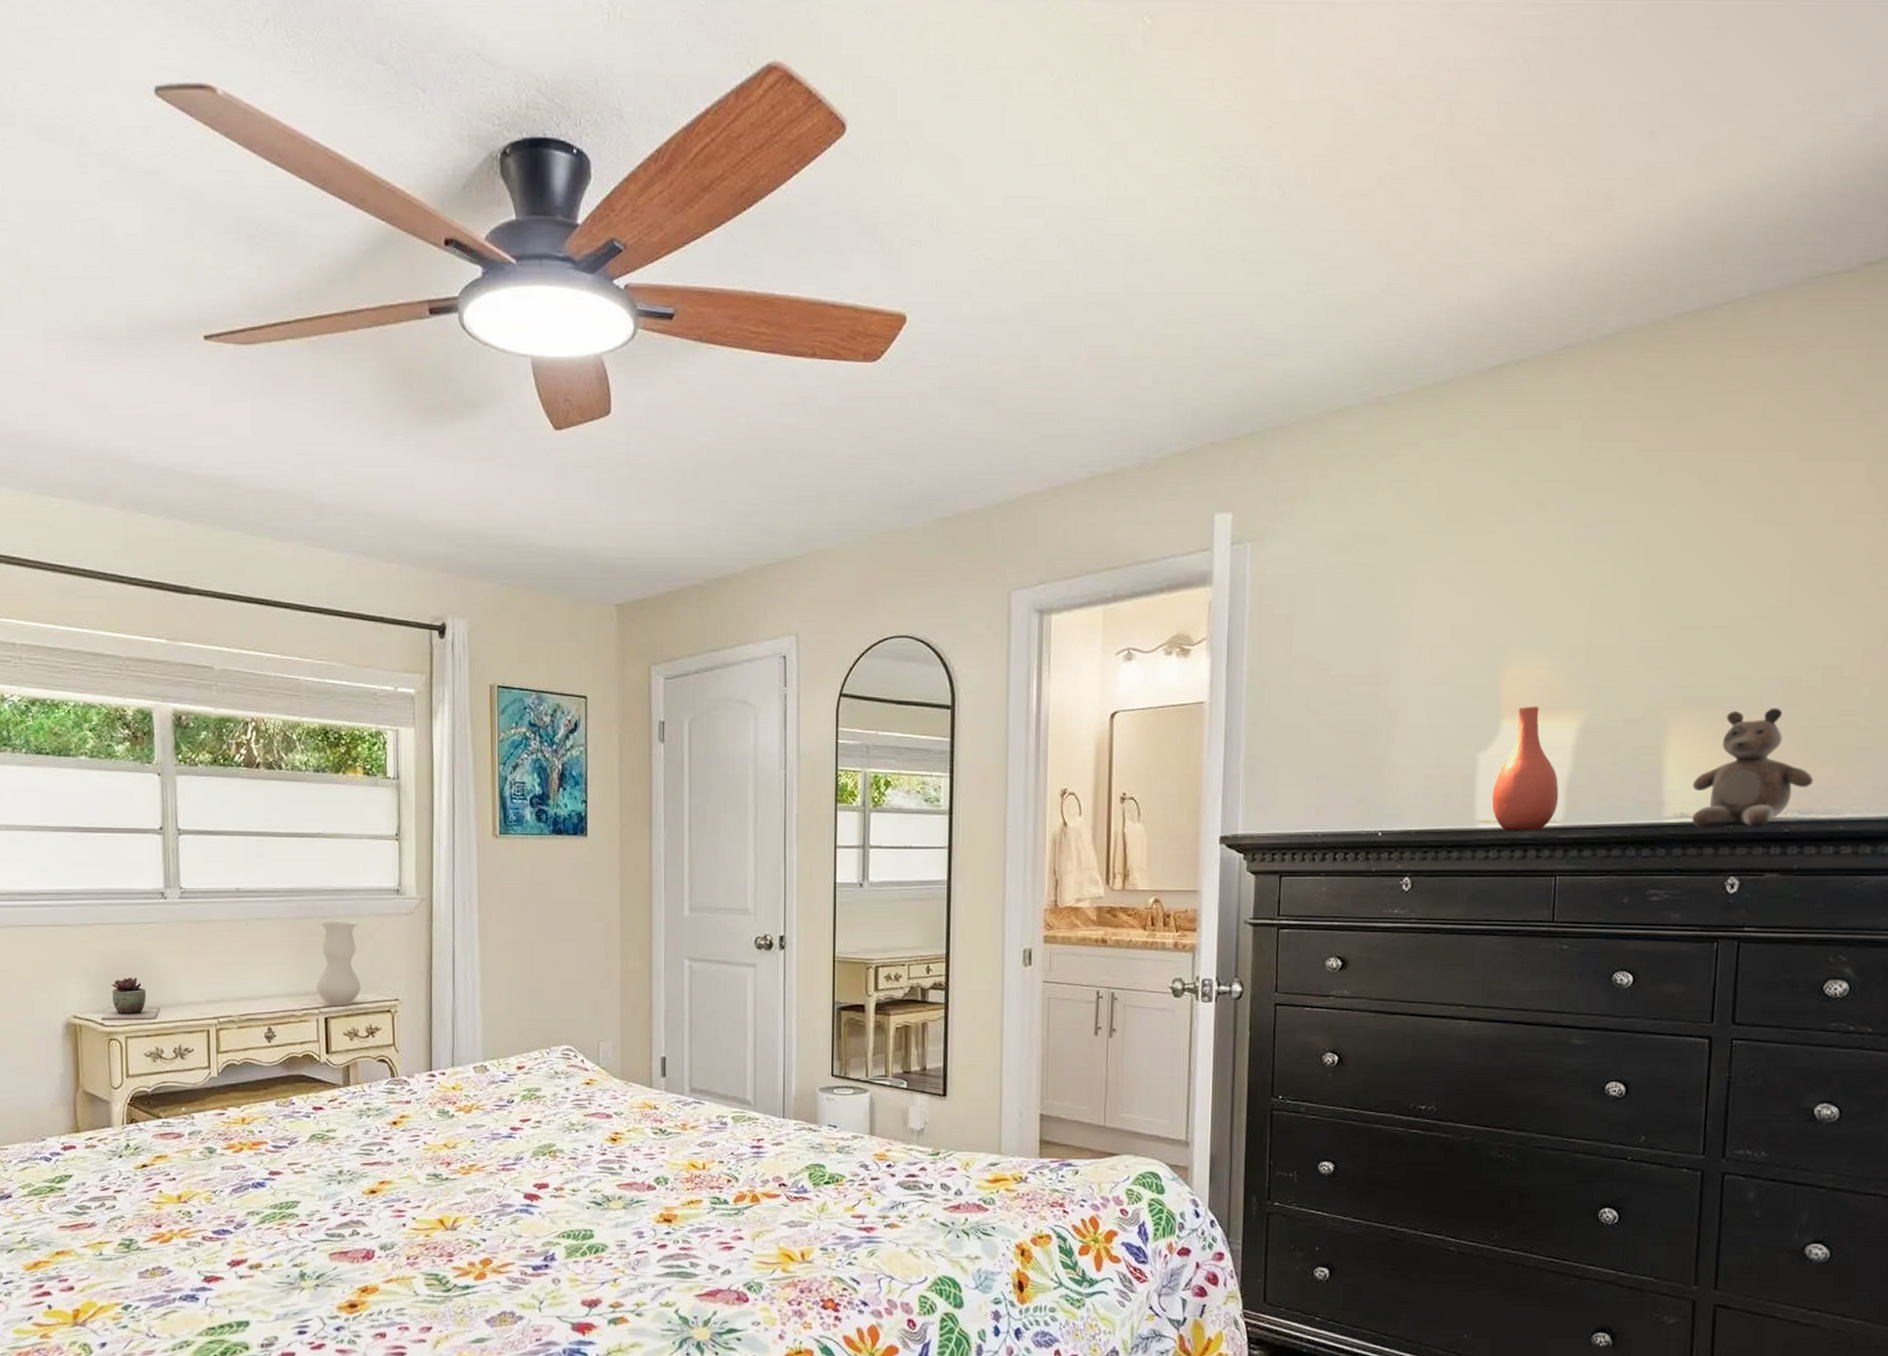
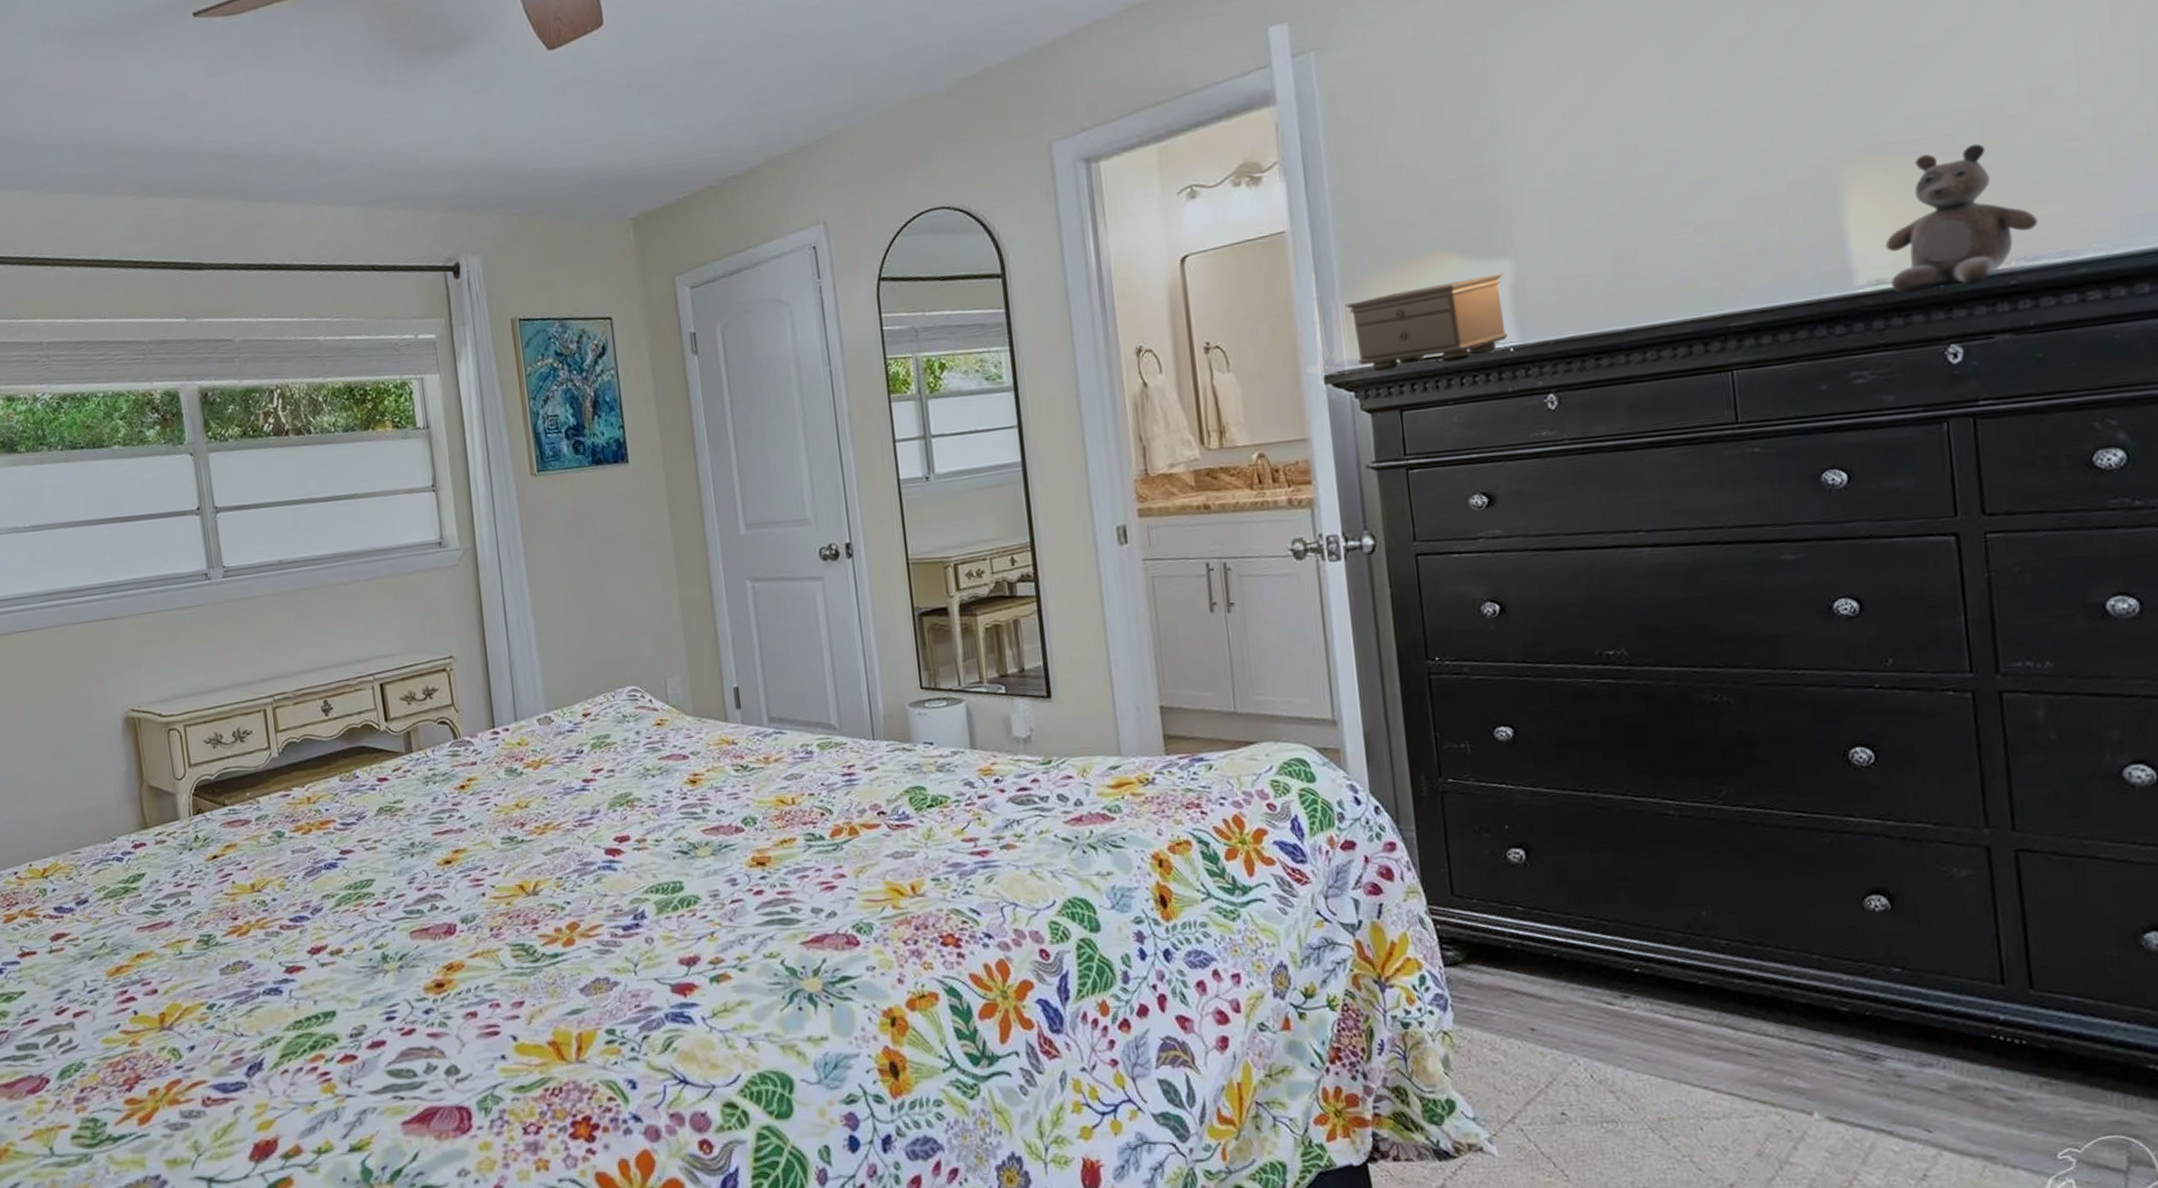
succulent plant: present [100,977,160,1021] -> none [158,663,215,712]
vase: present [316,921,361,1008] -> none [365,580,414,673]
jewelry box: none [1247,765,1383,838] -> present [1346,273,1508,371]
vase: present [1491,706,1559,832] -> none [1639,182,1722,328]

